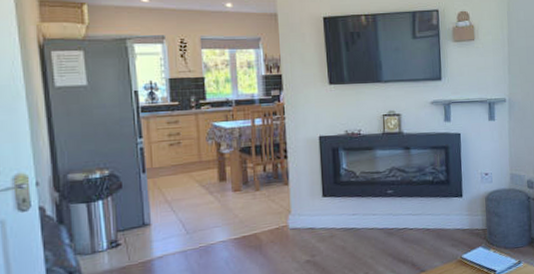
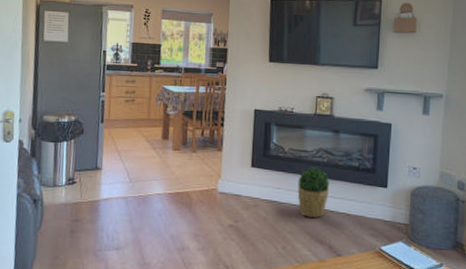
potted plant: none [373,187,407,239] -> present [297,167,330,218]

